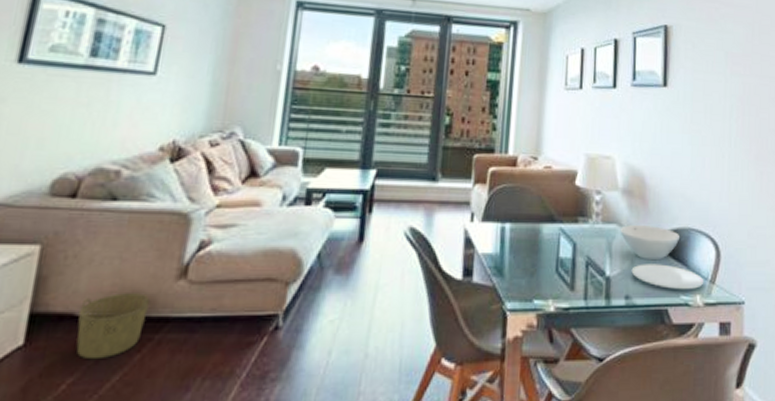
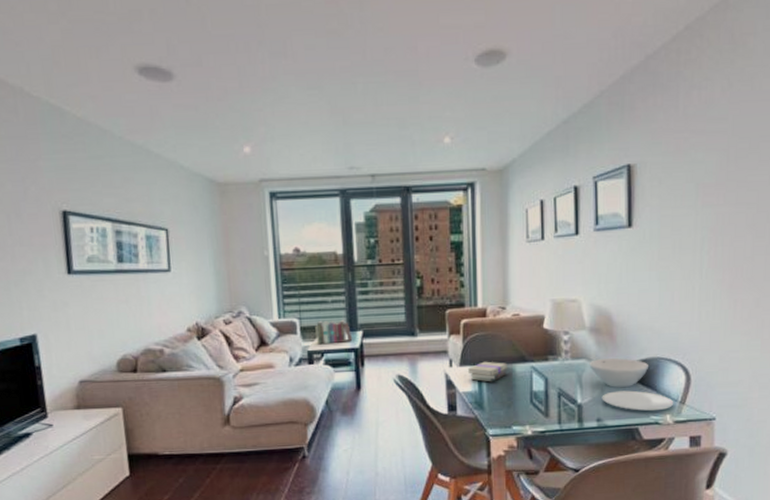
basket: present [76,293,151,360] -> none [160,437,208,484]
books: none [319,152,364,183] -> present [315,319,353,345]
books: none [490,218,537,244] -> present [467,361,510,383]

